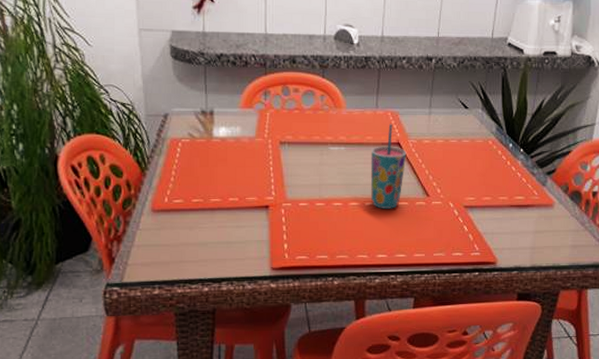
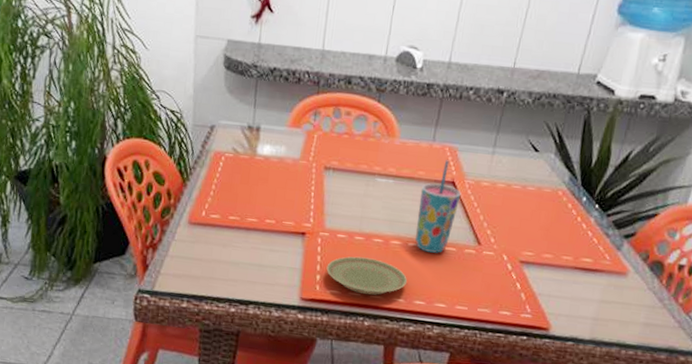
plate: none [292,221,369,255] -> present [326,256,408,295]

